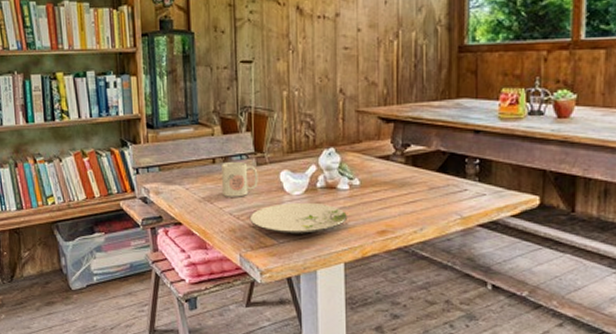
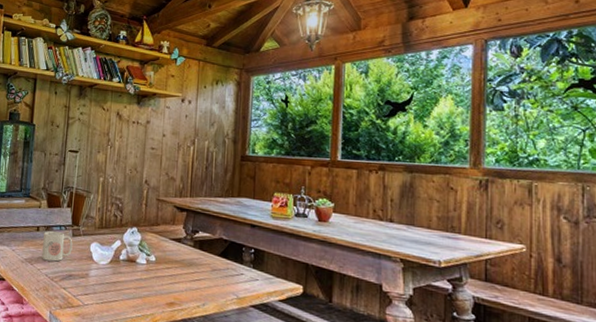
plate: present [249,203,347,235] -> none [61,270,143,300]

